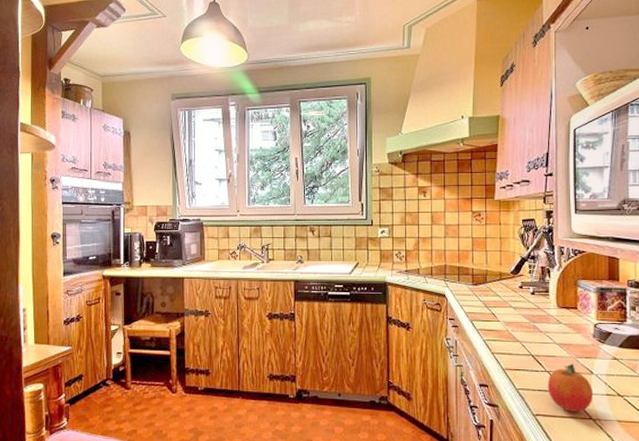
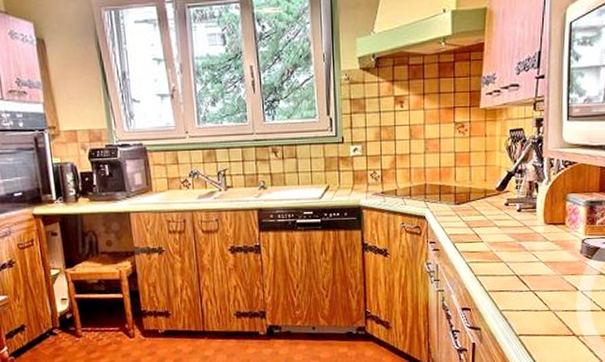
fruit: present [547,363,592,412] -> none [531,281,577,330]

